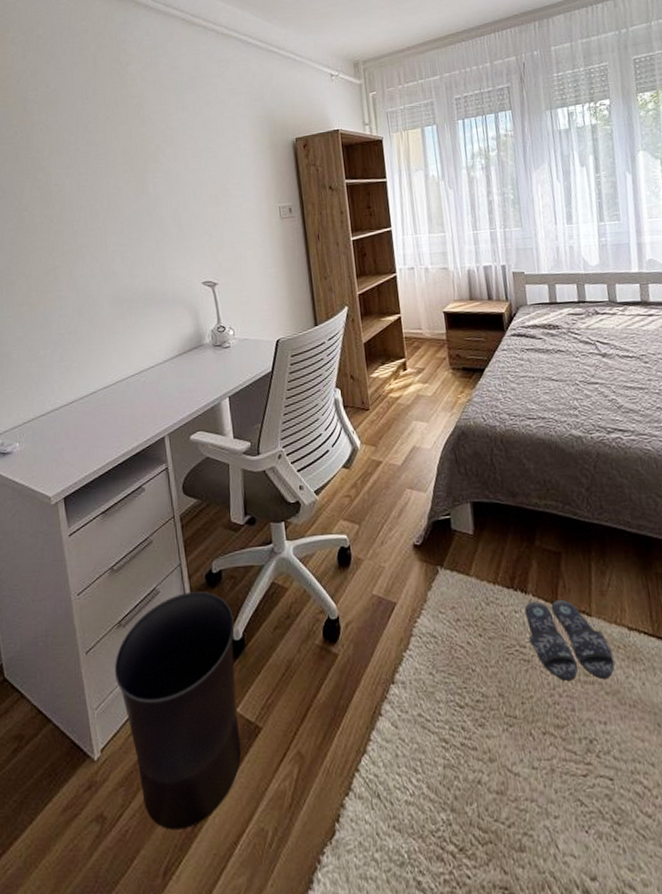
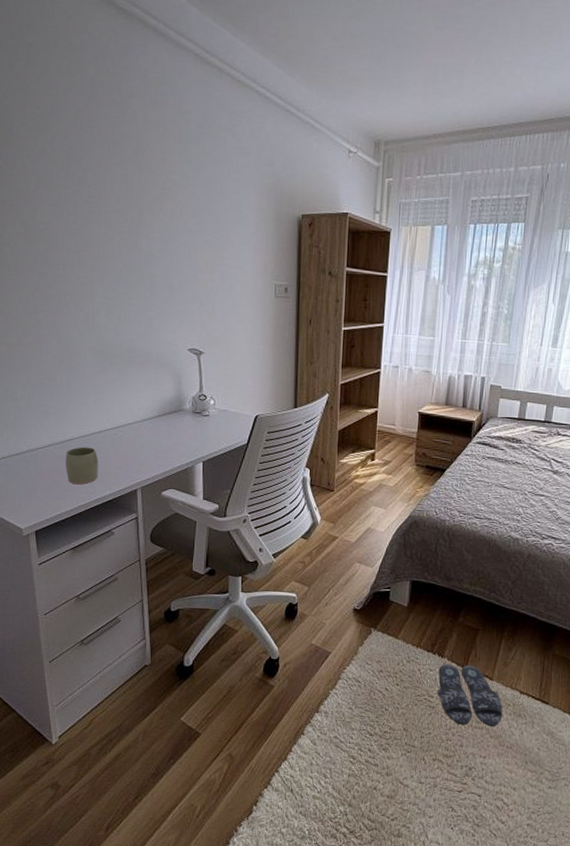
mug: none [90,397,124,440] -> present [66,447,98,485]
waste bin: present [114,591,242,830] -> none [74,624,186,800]

